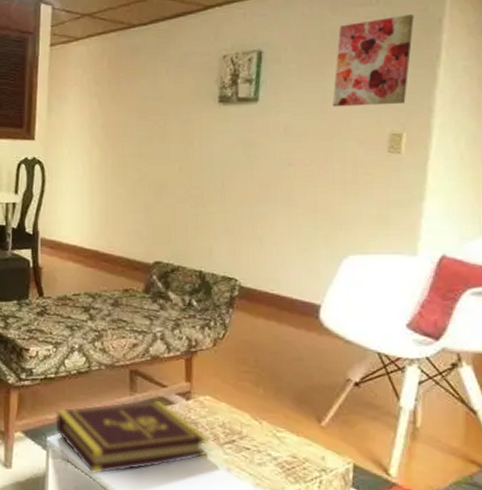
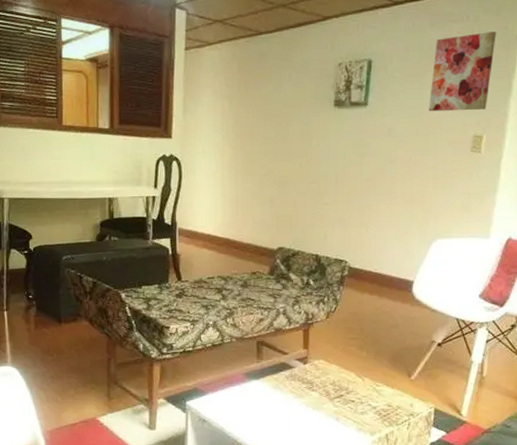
book: present [55,400,209,475] -> none [193,365,322,430]

